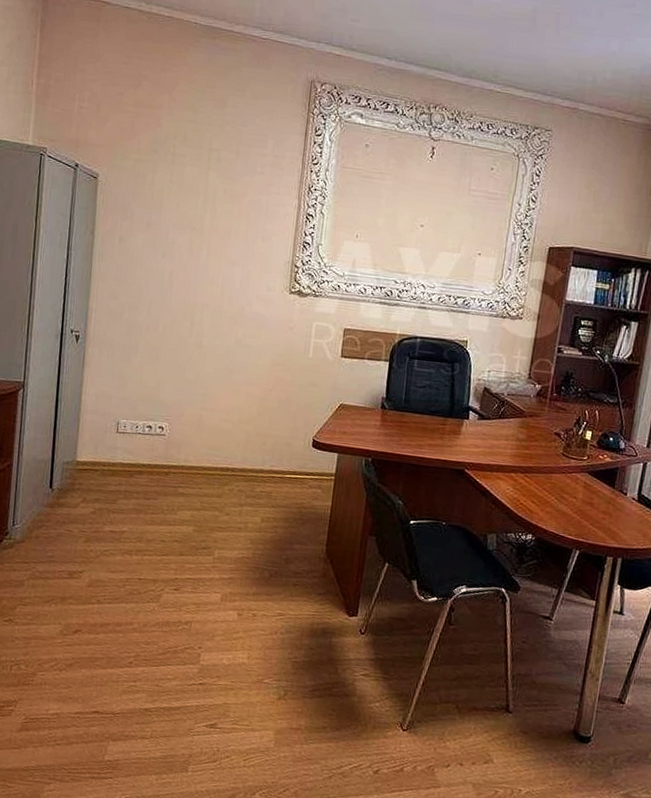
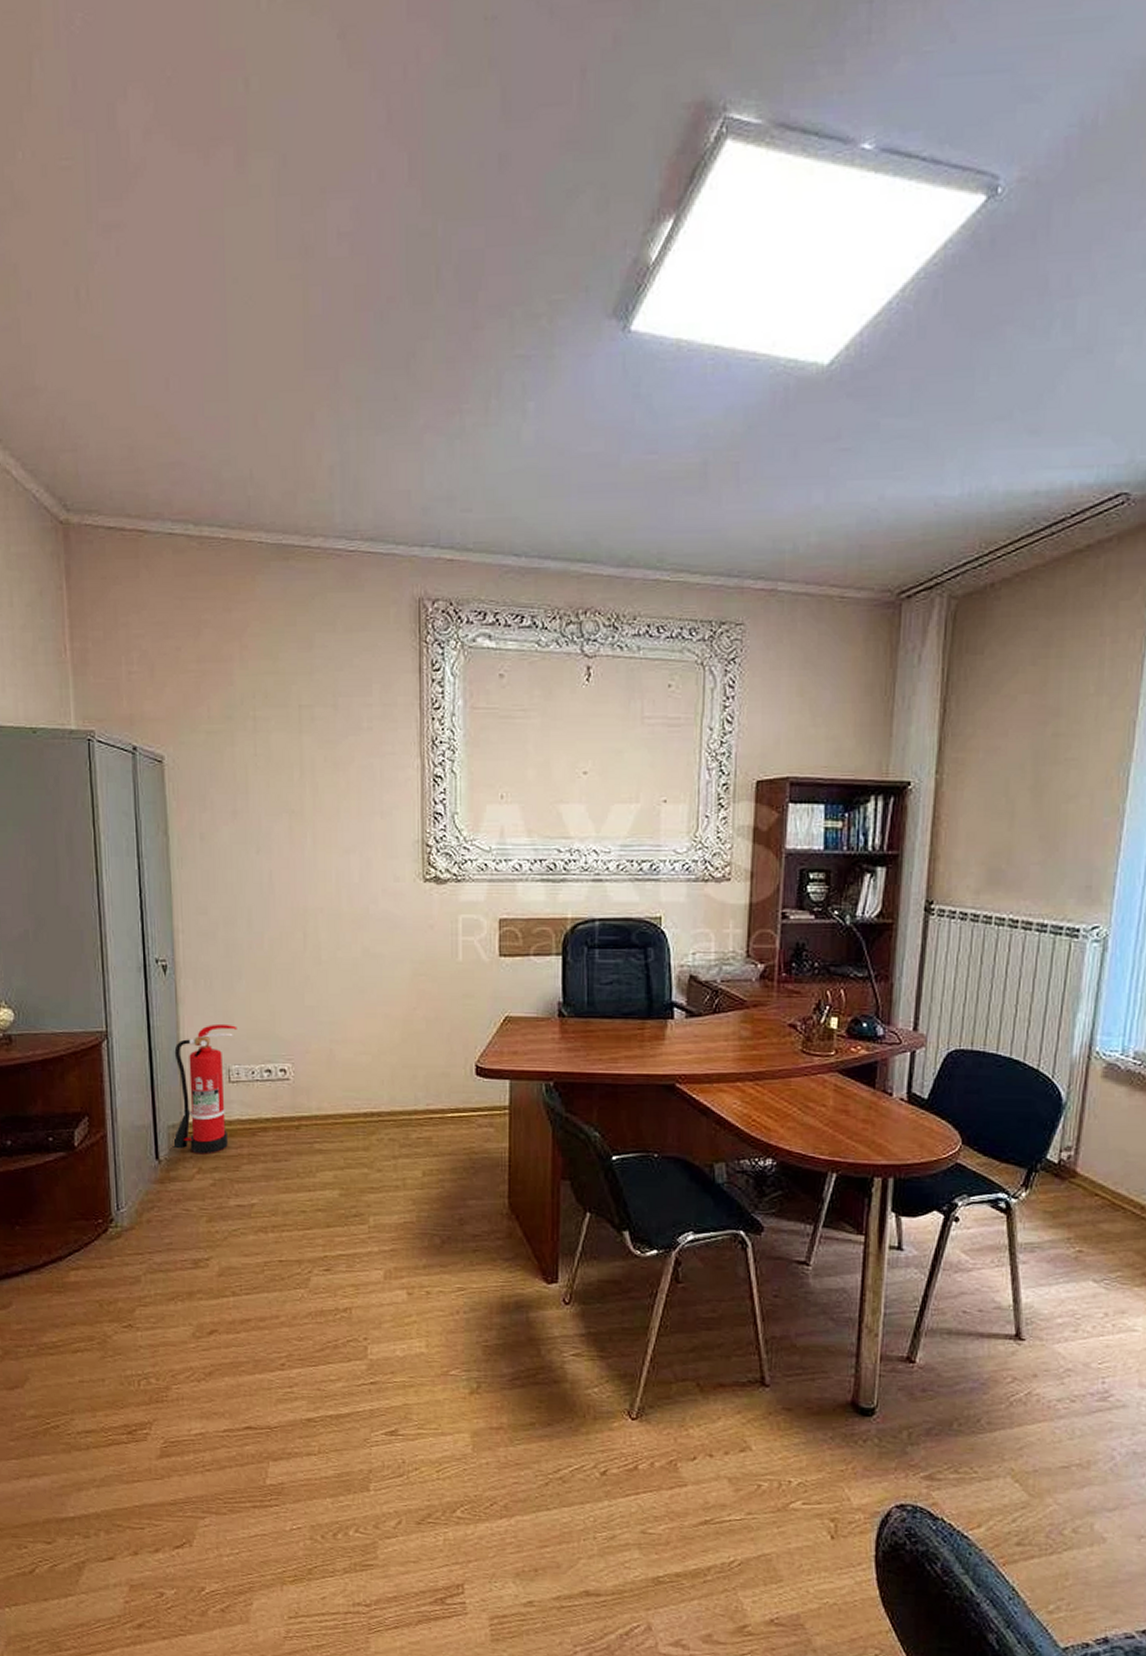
fire extinguisher: none [63,385,129,488] -> present [170,1023,237,1155]

